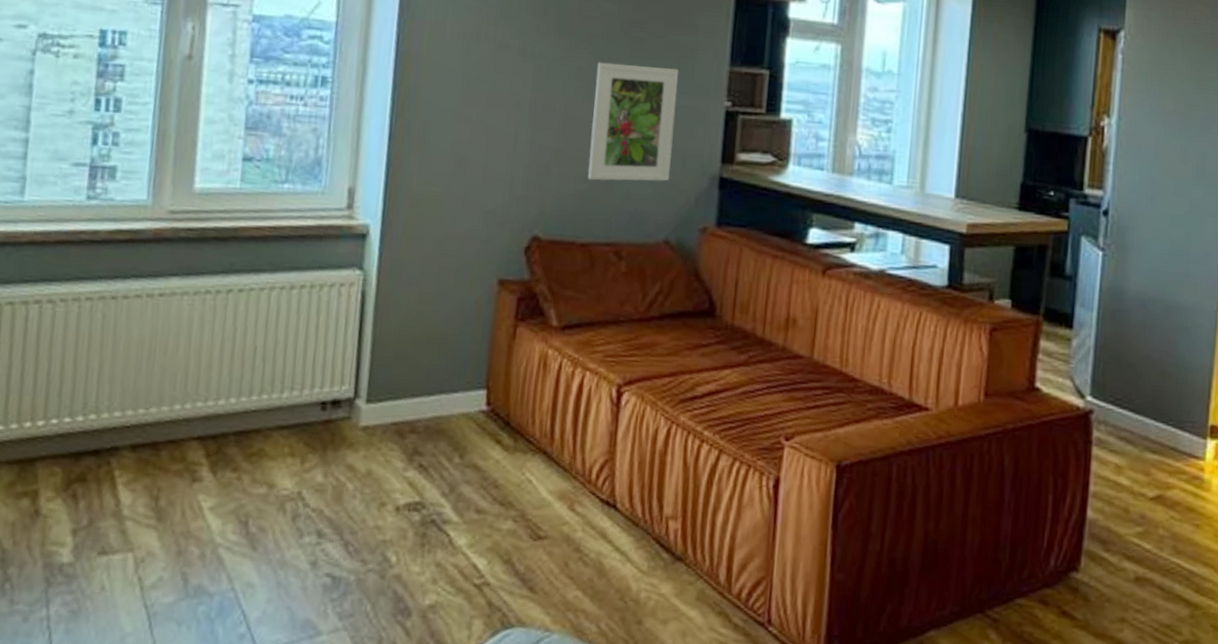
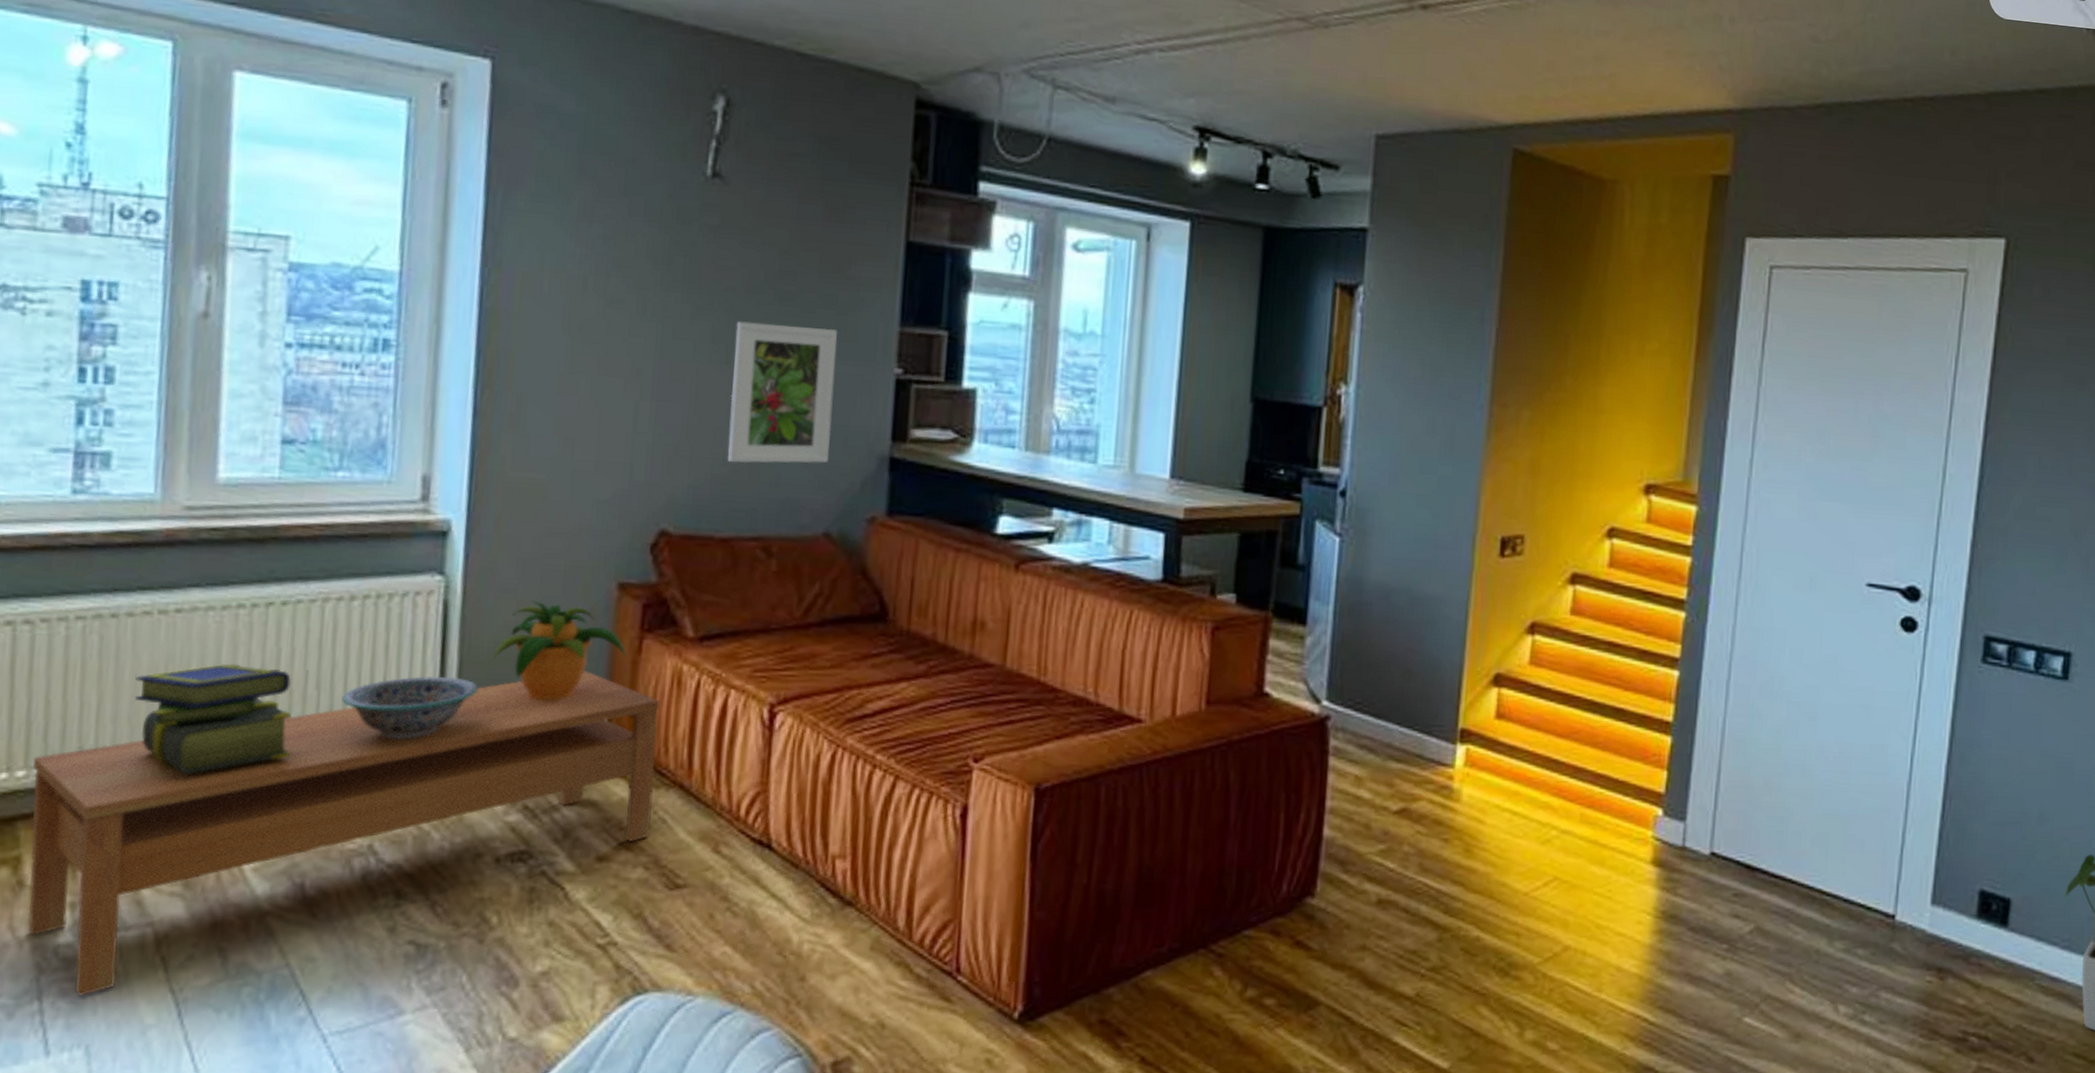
coffee table: none [41,352,529,607] -> present [27,671,660,997]
stack of books: none [127,338,244,428] -> present [135,663,292,774]
decorative bowl: none [281,353,386,405] -> present [341,675,478,739]
potted plant: none [397,292,504,377] -> present [491,600,627,701]

